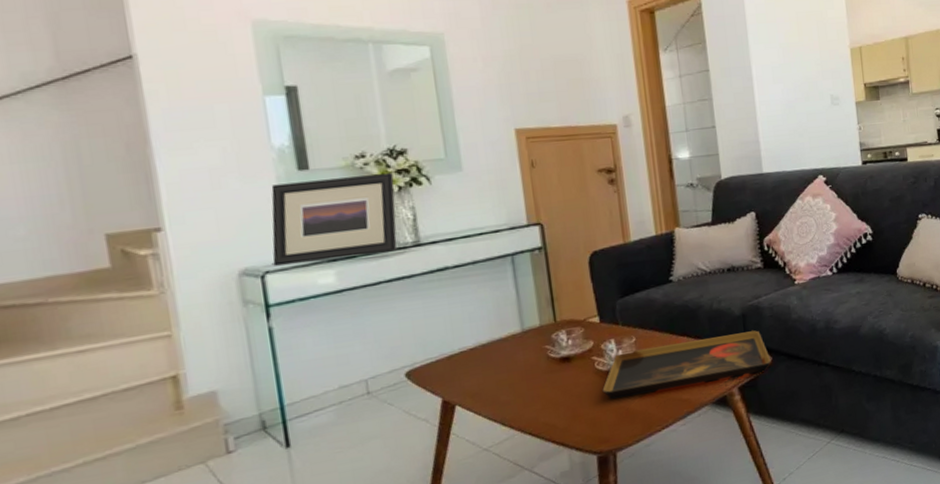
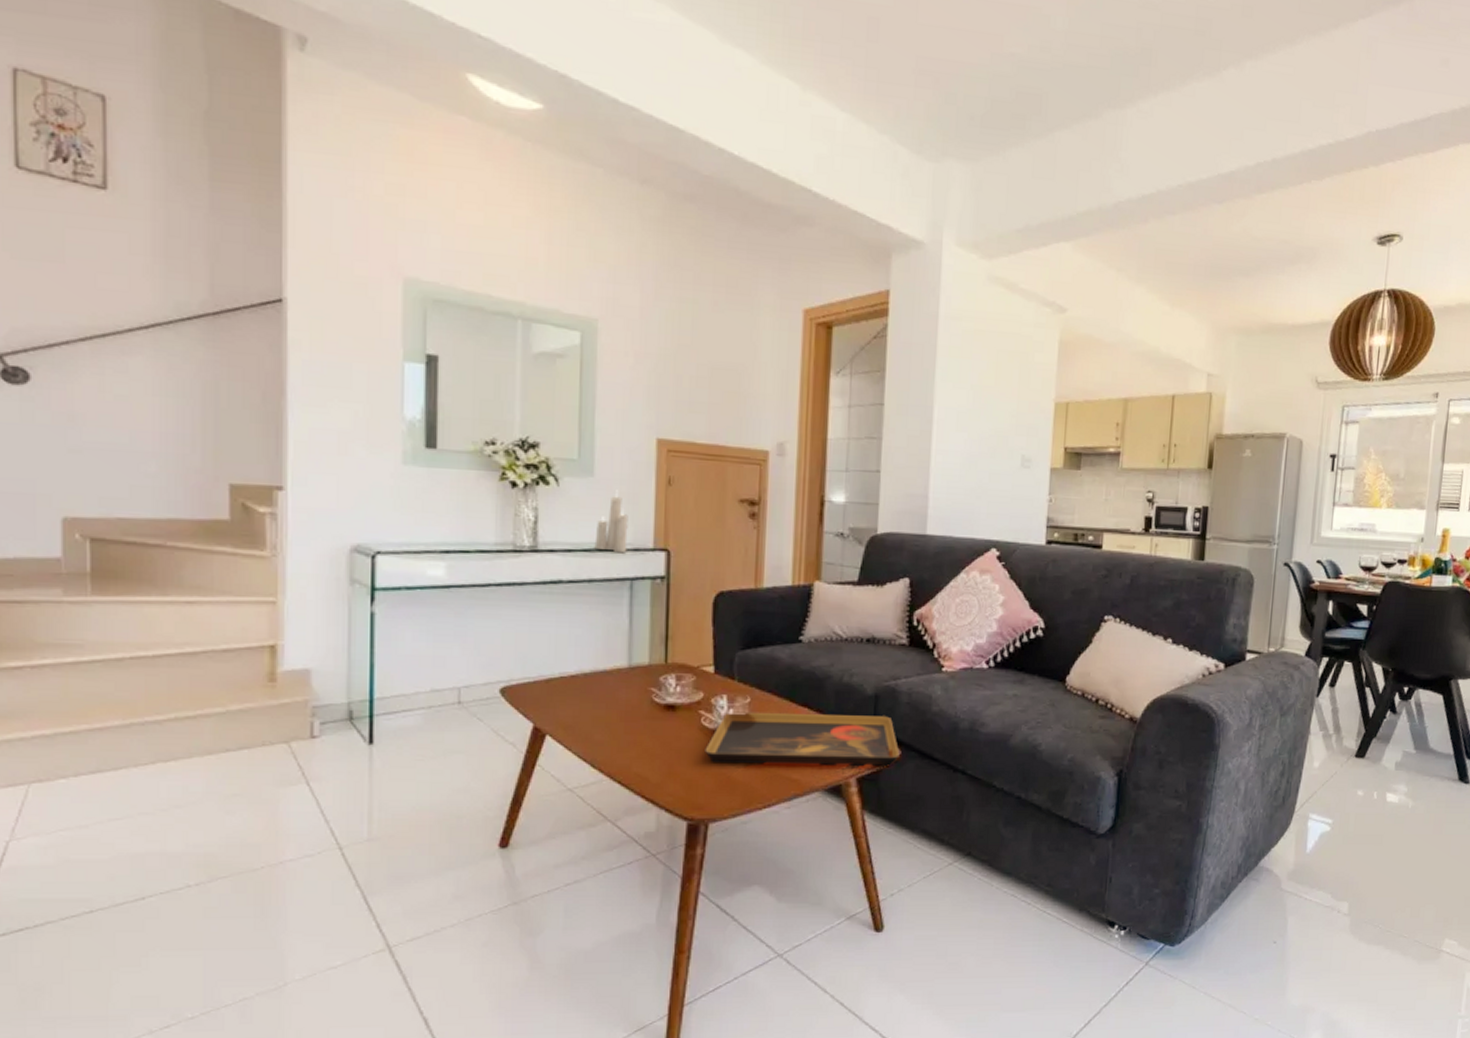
picture frame: present [271,173,397,266] -> none [386,459,521,553]
candle: none [472,179,504,234] -> present [594,490,628,554]

